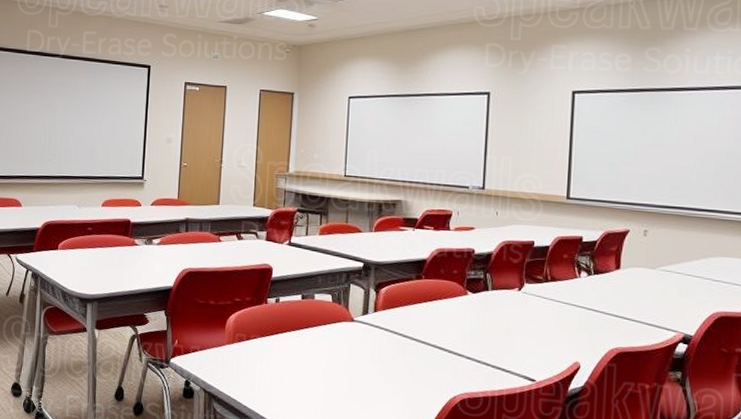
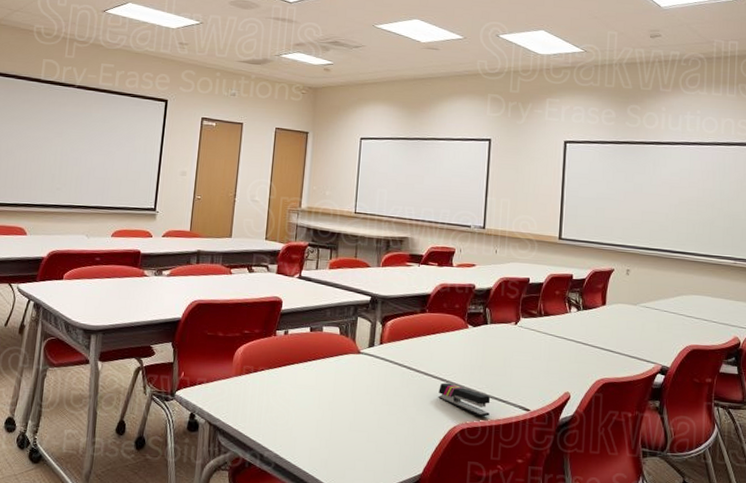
stapler: none [436,351,493,387] -> present [438,383,491,417]

